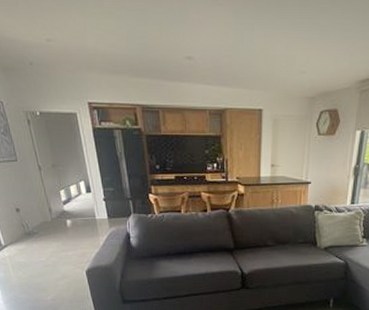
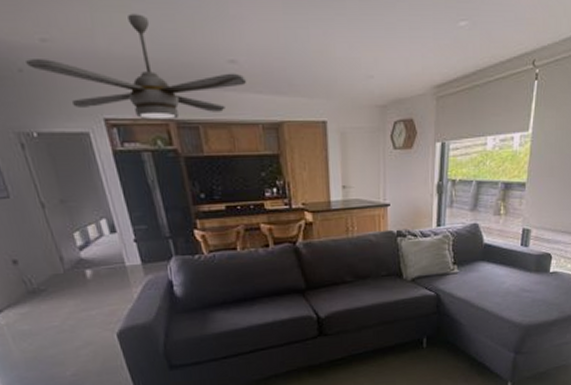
ceiling fan: none [35,19,200,105] -> present [26,14,247,120]

